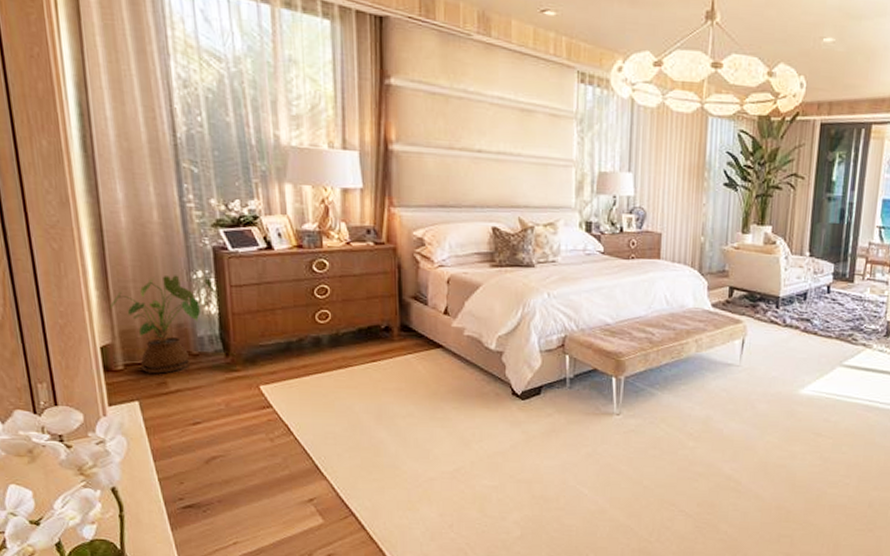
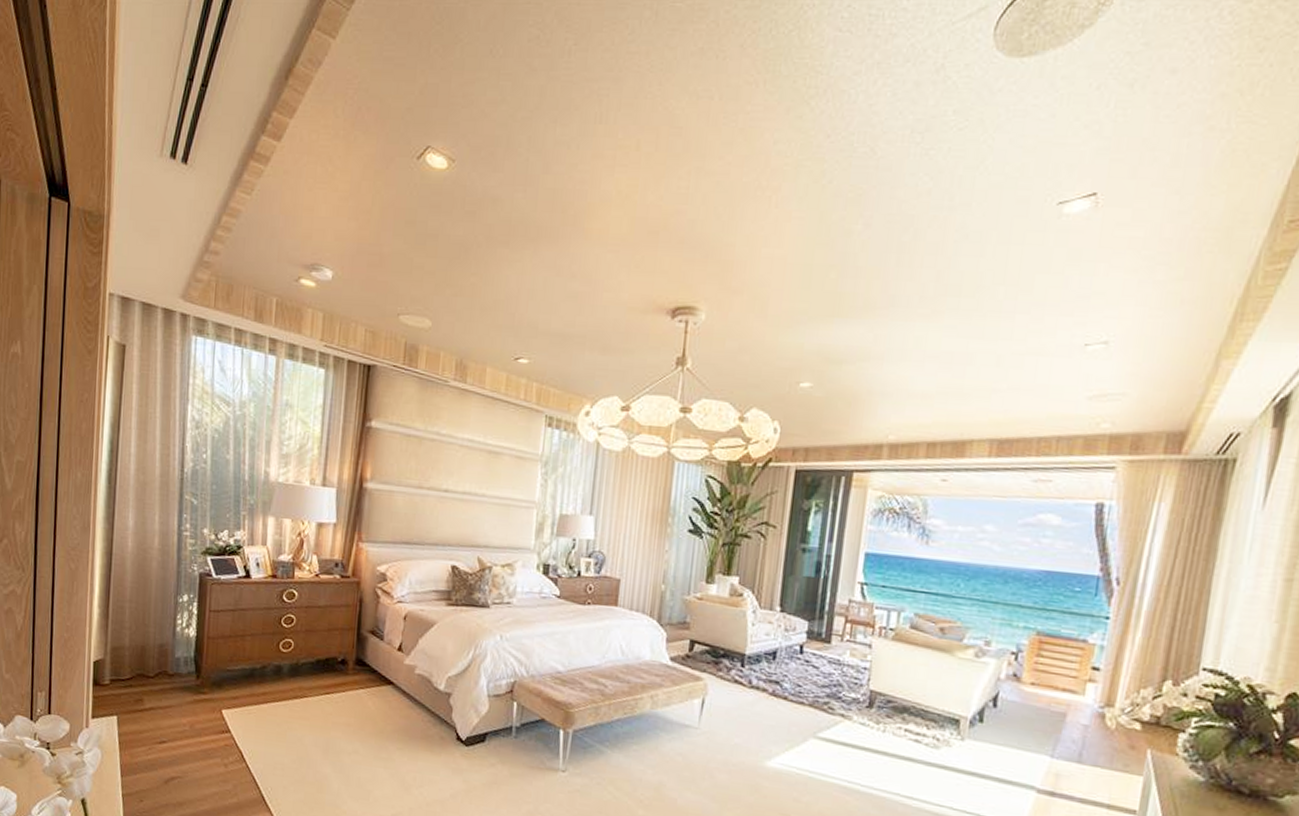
house plant: present [109,275,218,374] -> none [106,597,197,691]

